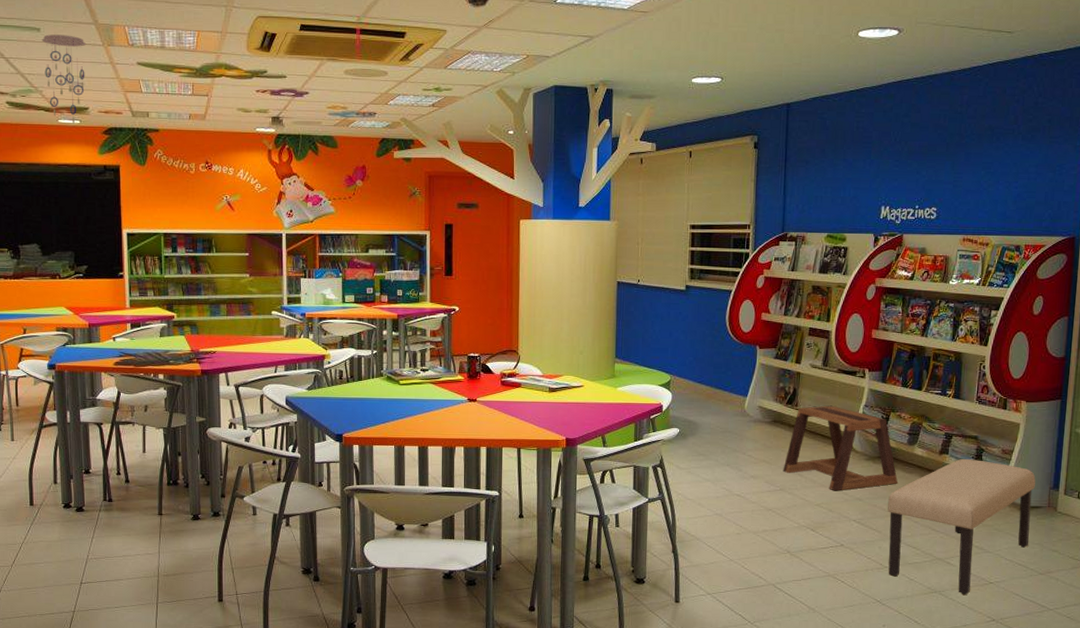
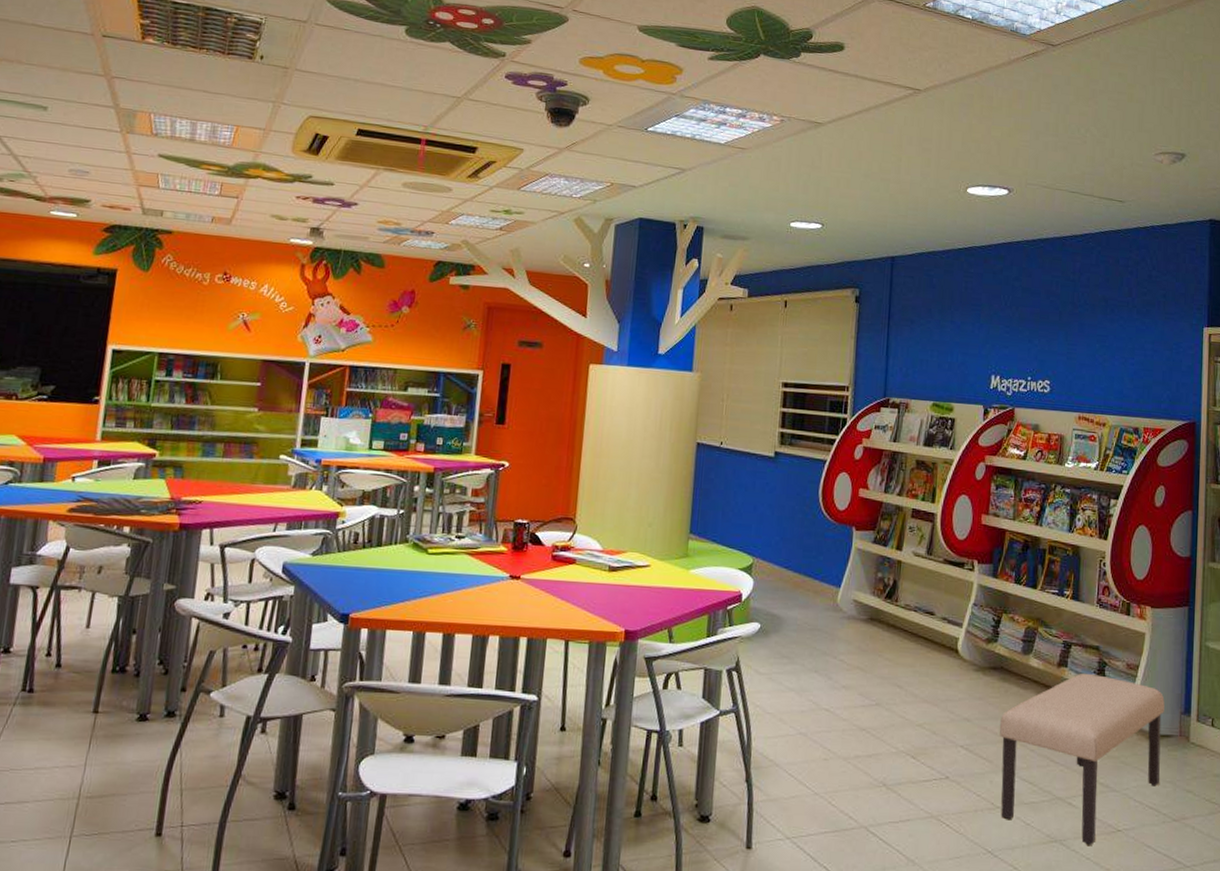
ceiling mobile: present [41,34,87,124] -> none [43,114,101,217]
stool: present [783,405,898,491] -> none [879,602,1011,709]

